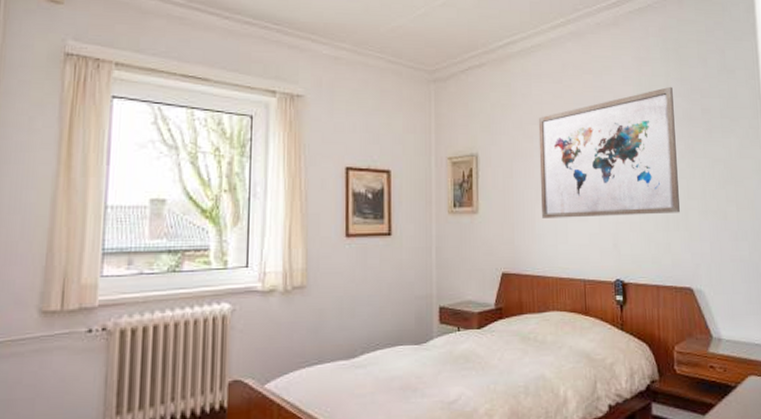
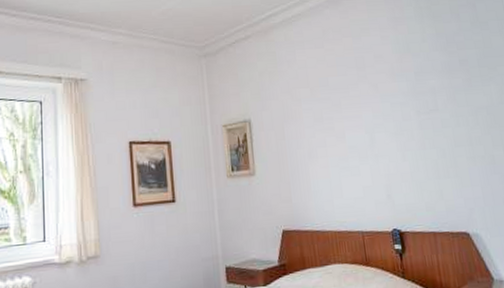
wall art: present [538,86,680,218] -> none [304,42,449,176]

